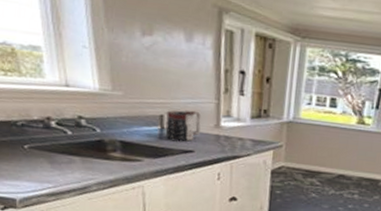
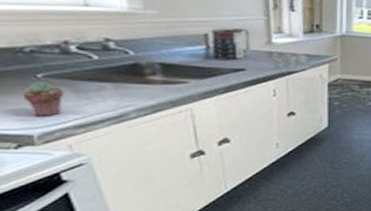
potted succulent: none [12,152,43,184] -> present [23,82,64,117]

